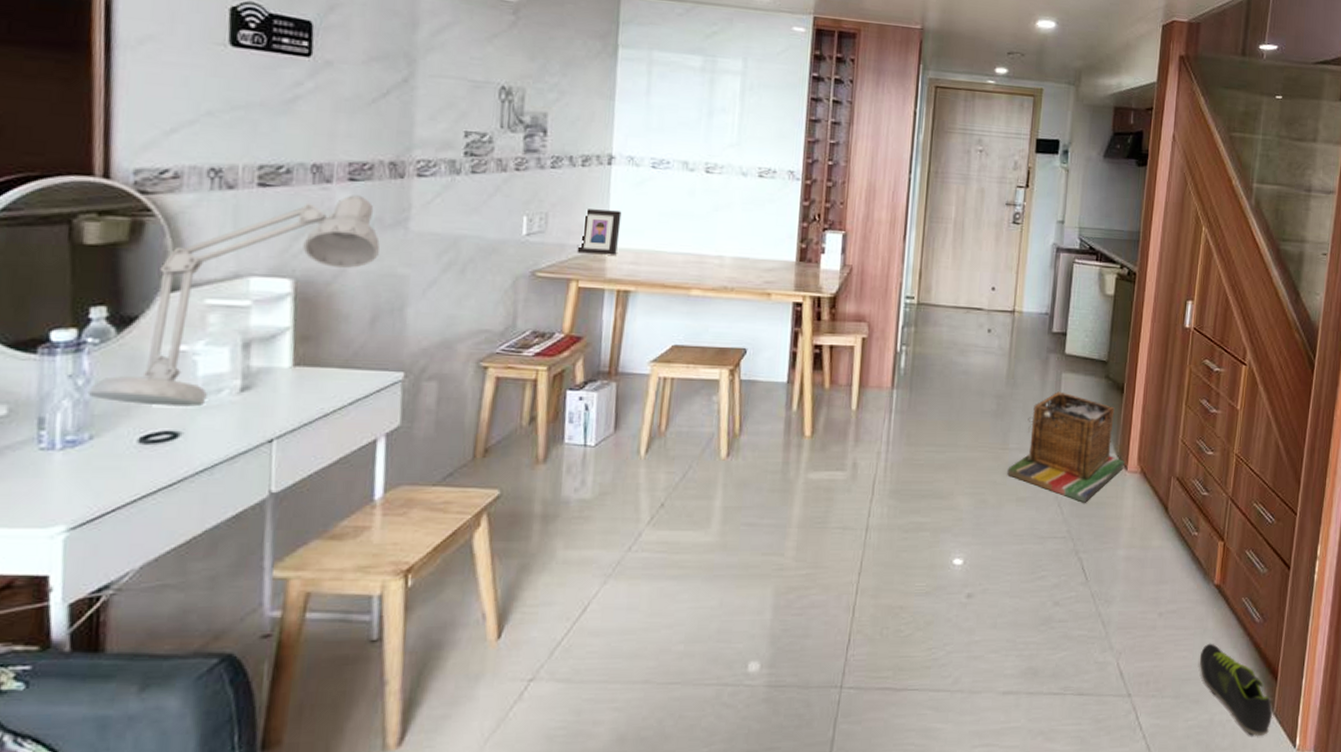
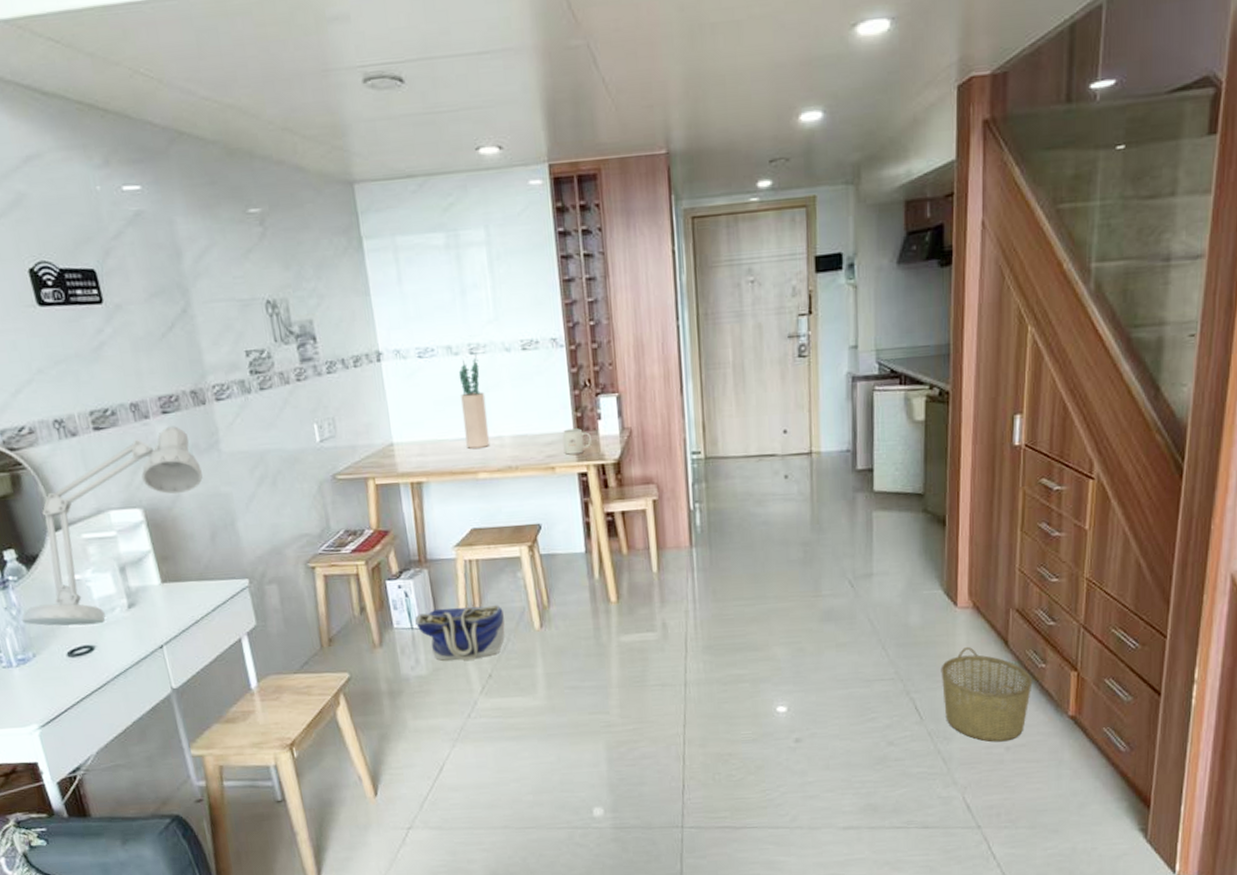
picture frame: present [576,209,622,255] -> none [366,406,403,453]
tote bag: none [589,426,690,486] -> present [414,604,505,661]
vase: none [684,173,714,266] -> present [458,354,490,450]
mug: none [782,258,813,284] -> present [562,428,592,455]
laundry basket: present [1007,391,1125,503] -> none [823,531,953,644]
basket: none [1108,510,1186,607] -> present [940,646,1033,742]
athletic shoe: present [1199,643,1273,736] -> none [1056,774,1147,863]

